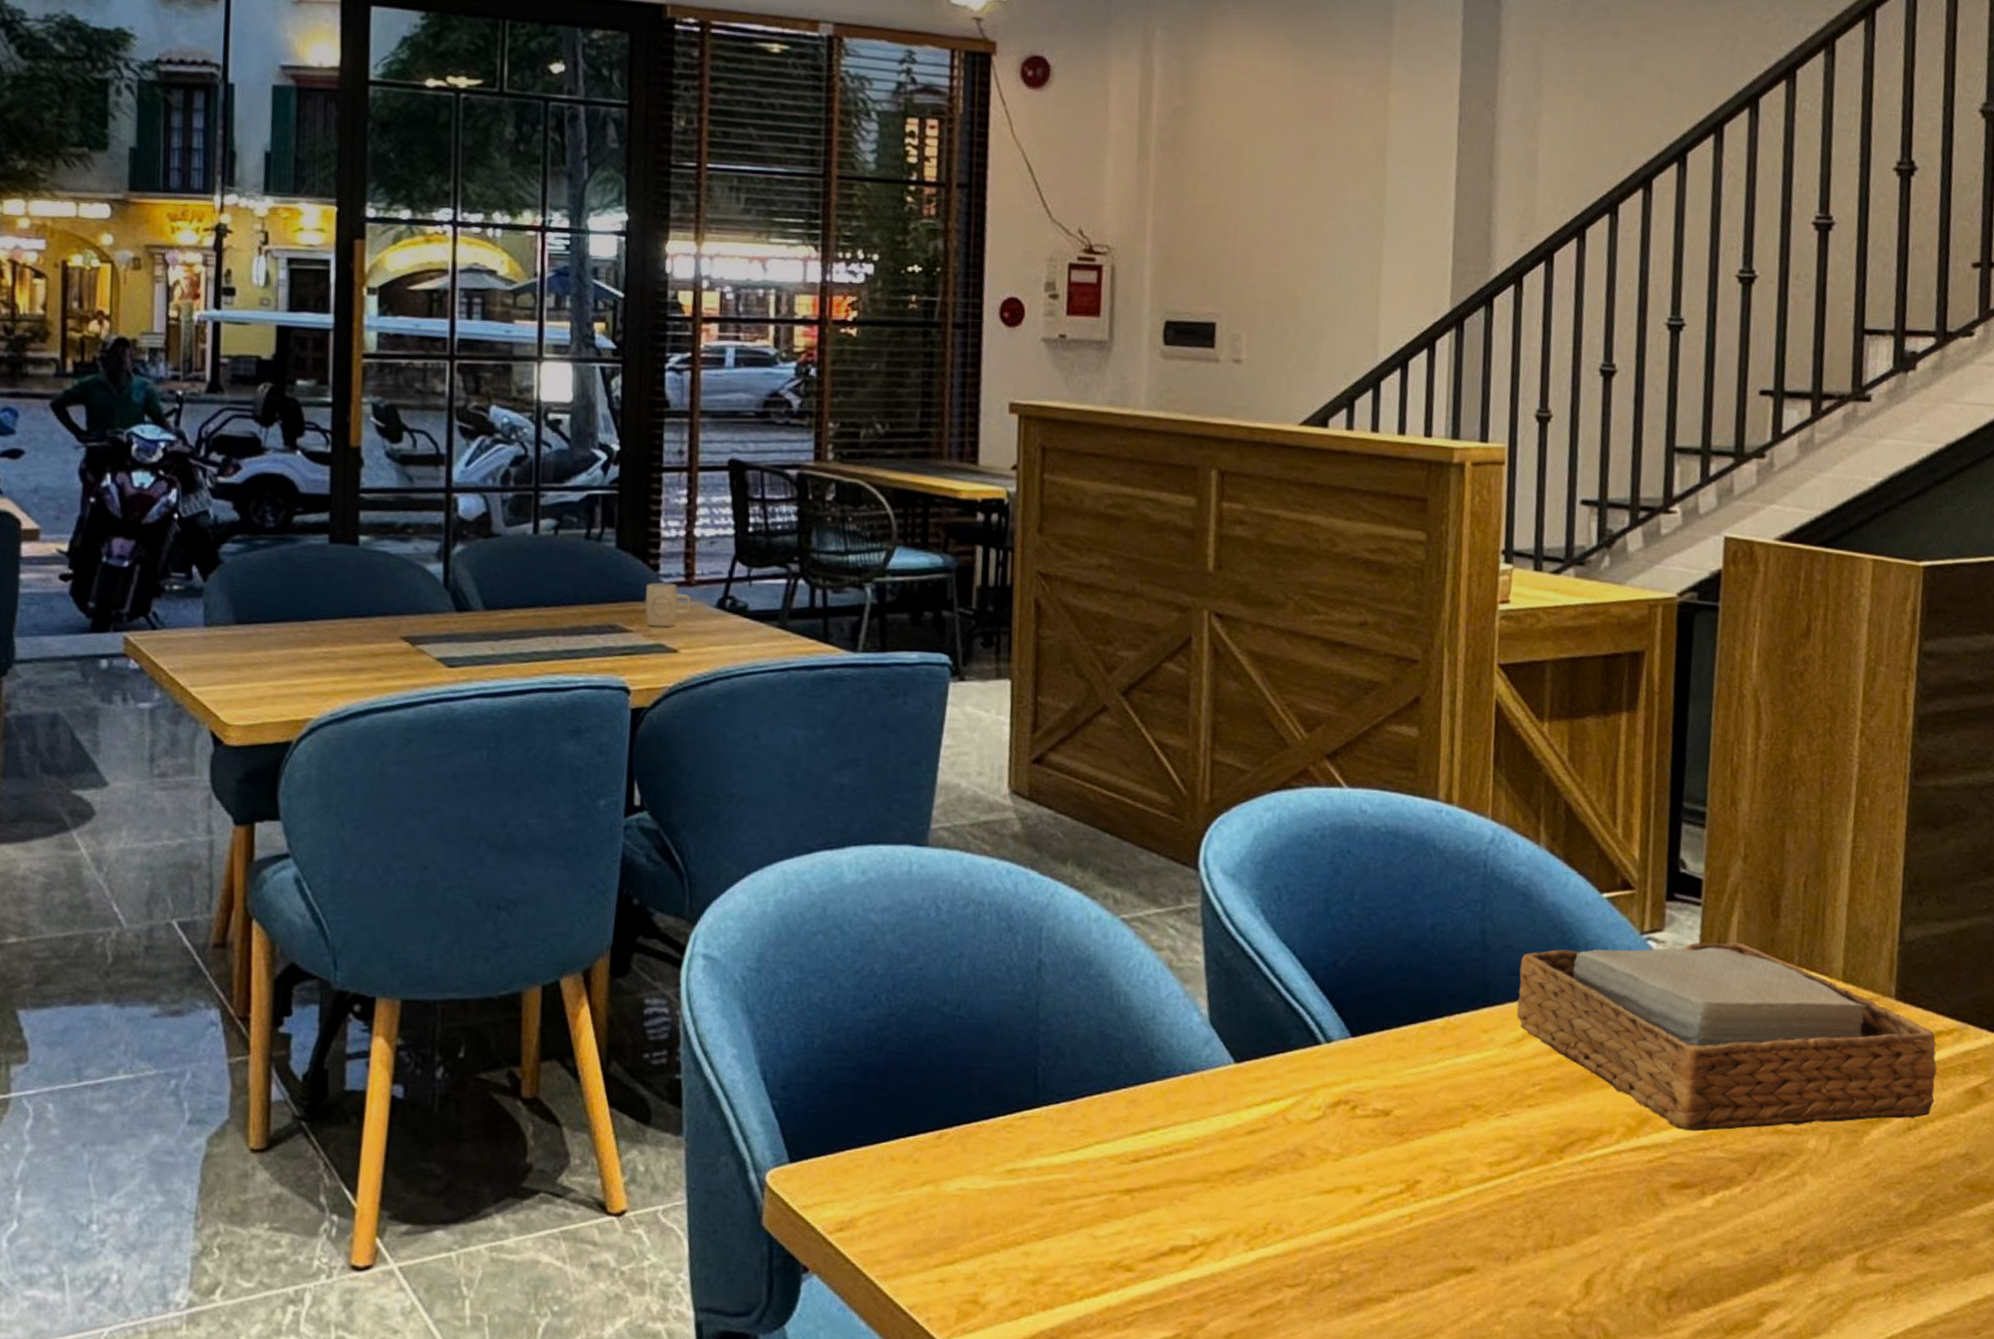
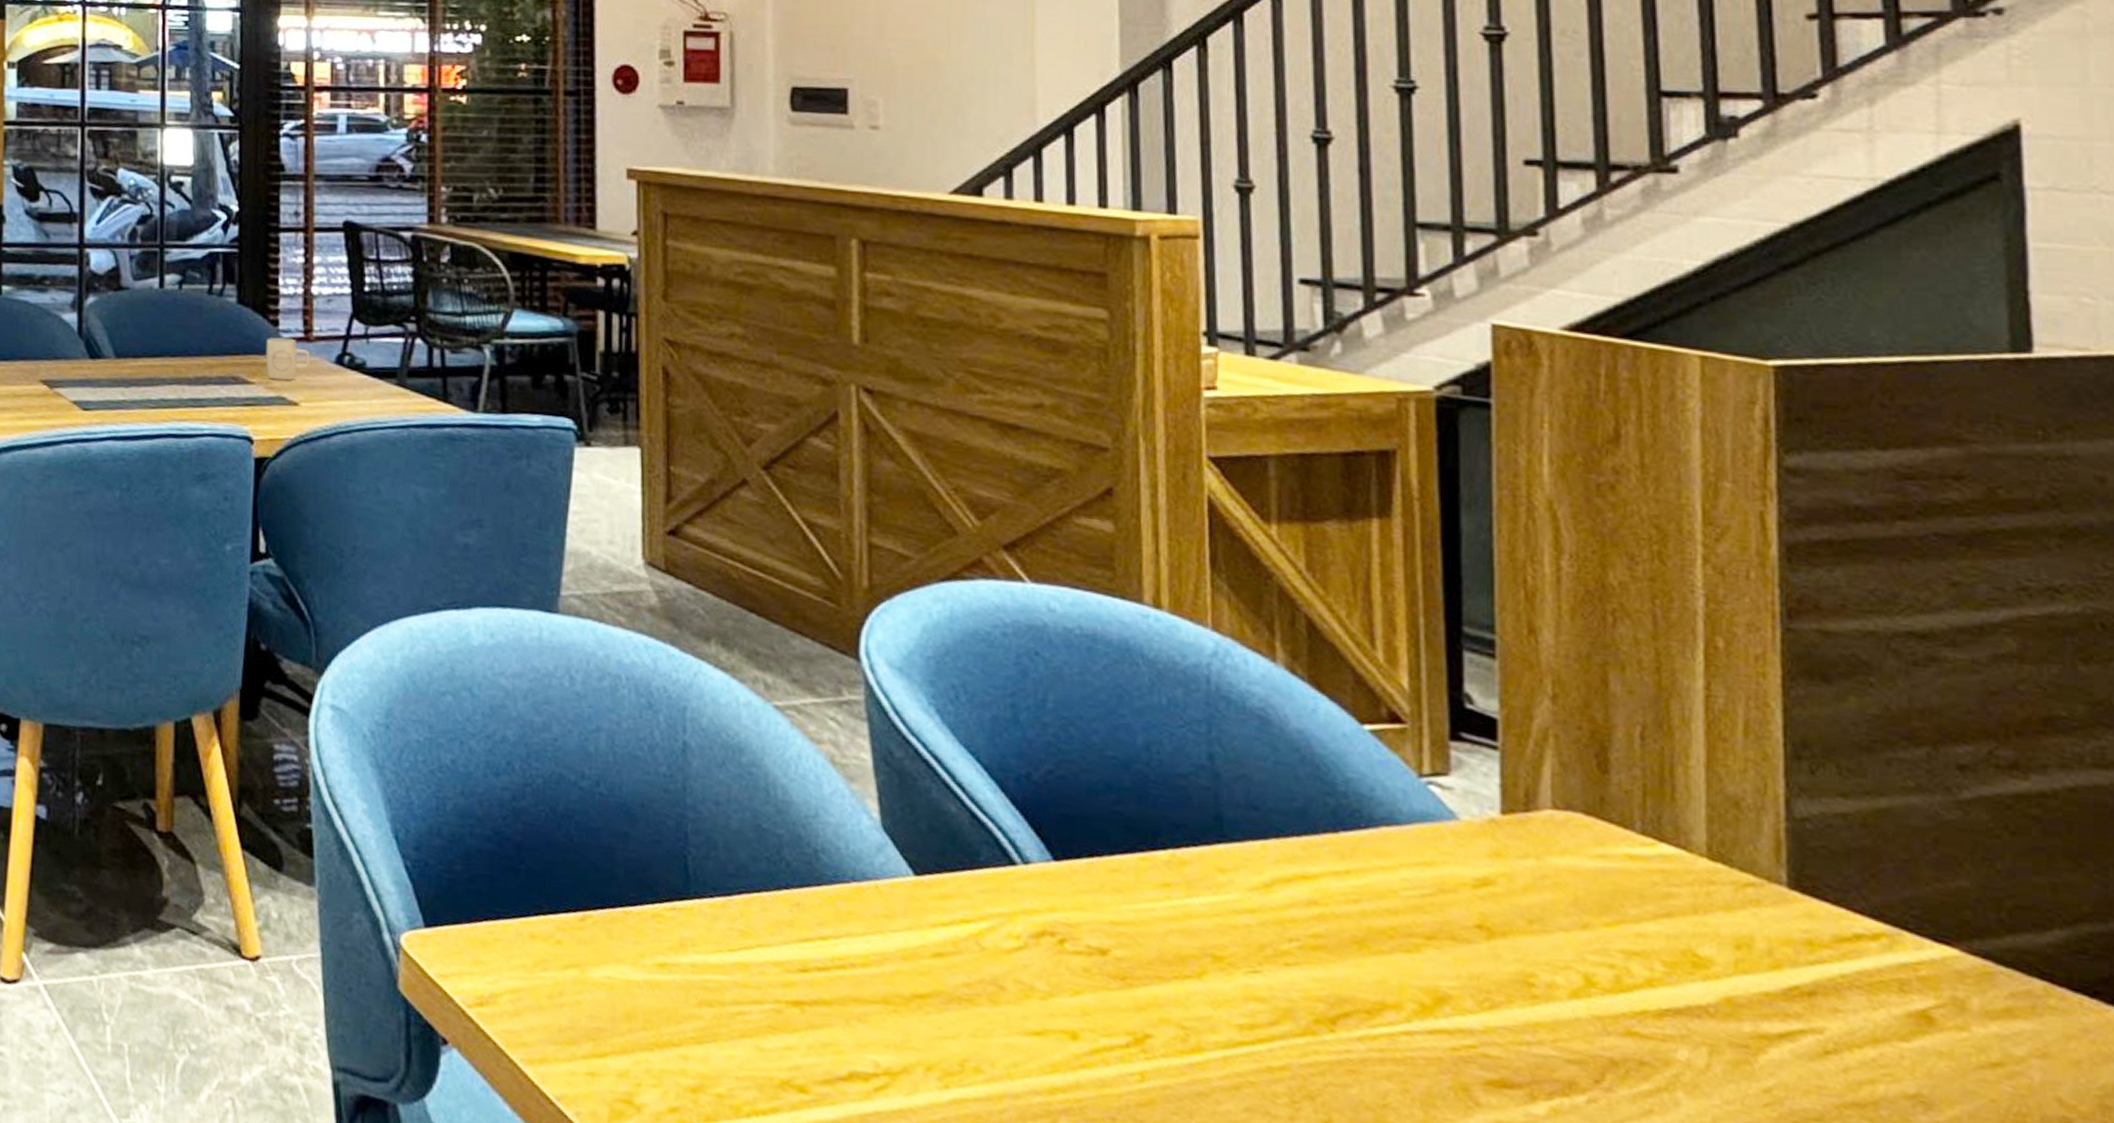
napkin holder: present [1516,942,1938,1132] -> none [1261,784,1861,1040]

